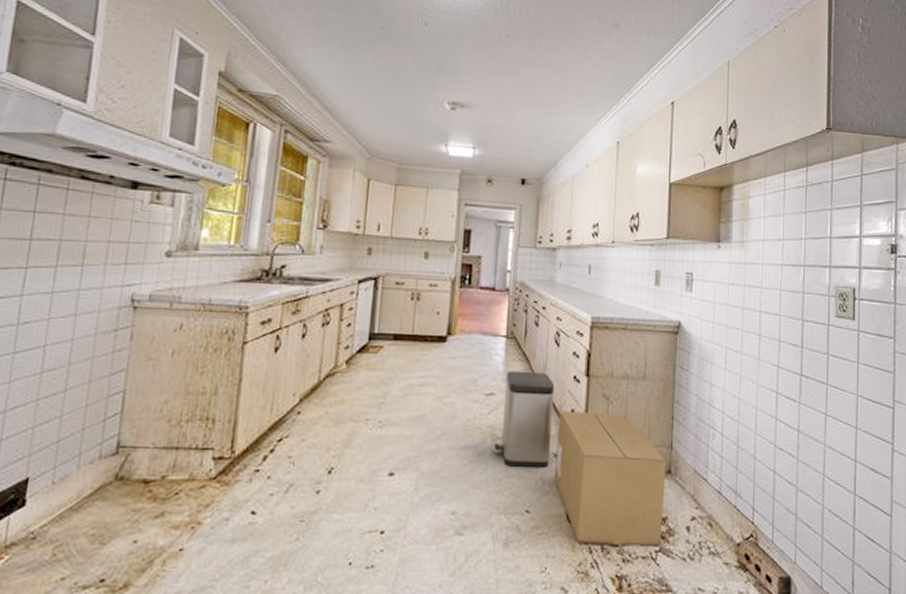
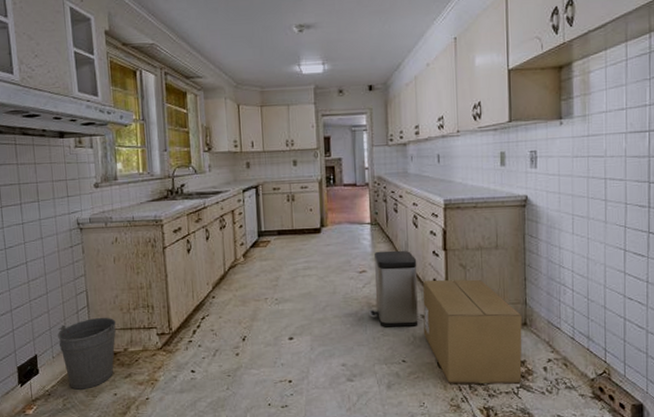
bucket: none [66,429,158,533] -> present [58,317,116,390]

